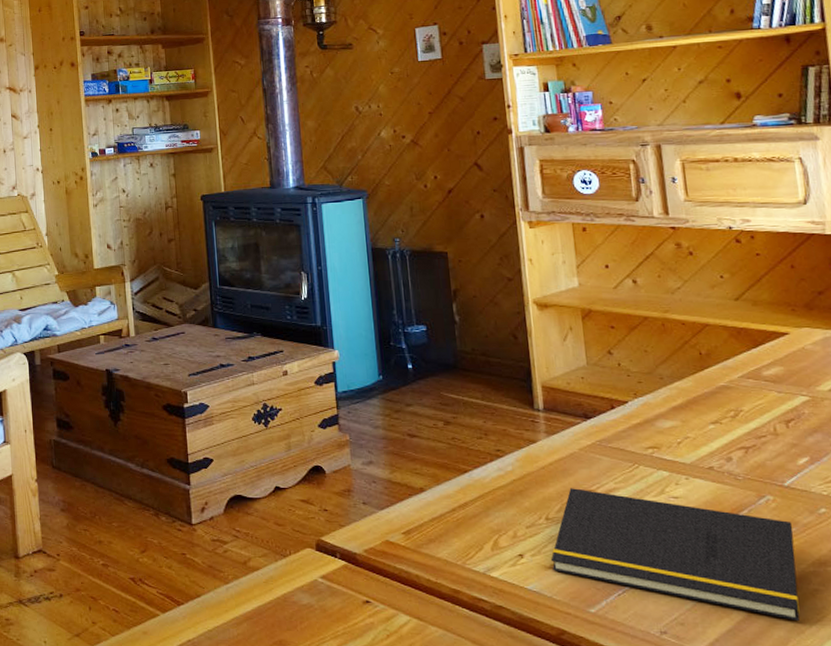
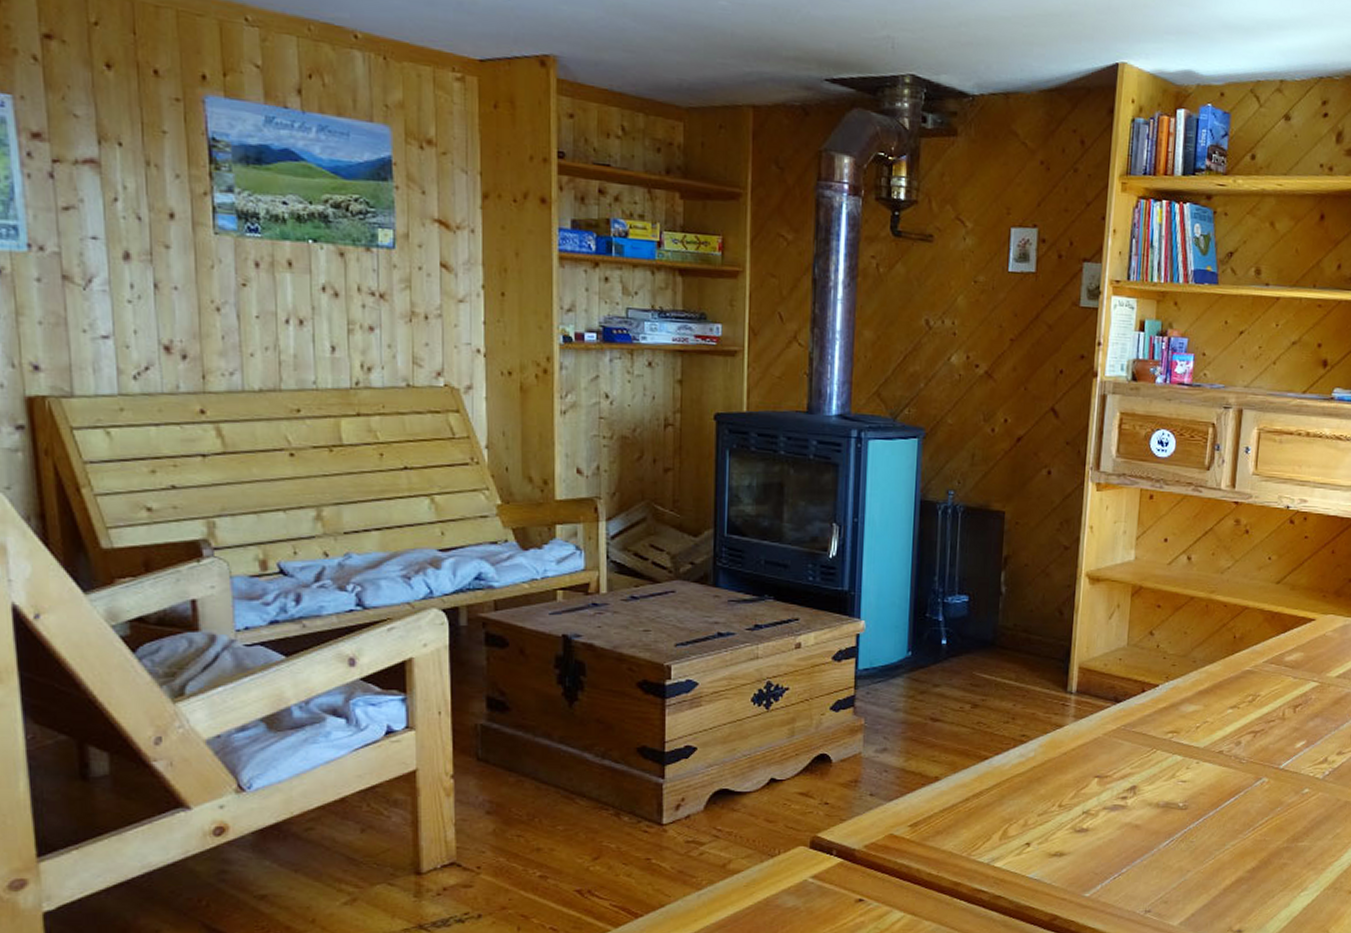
notepad: present [550,488,800,621] -> none [1056,774,1279,893]

